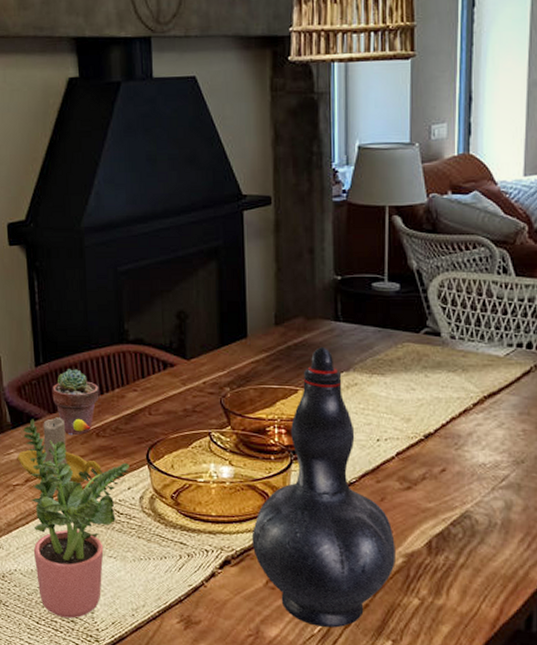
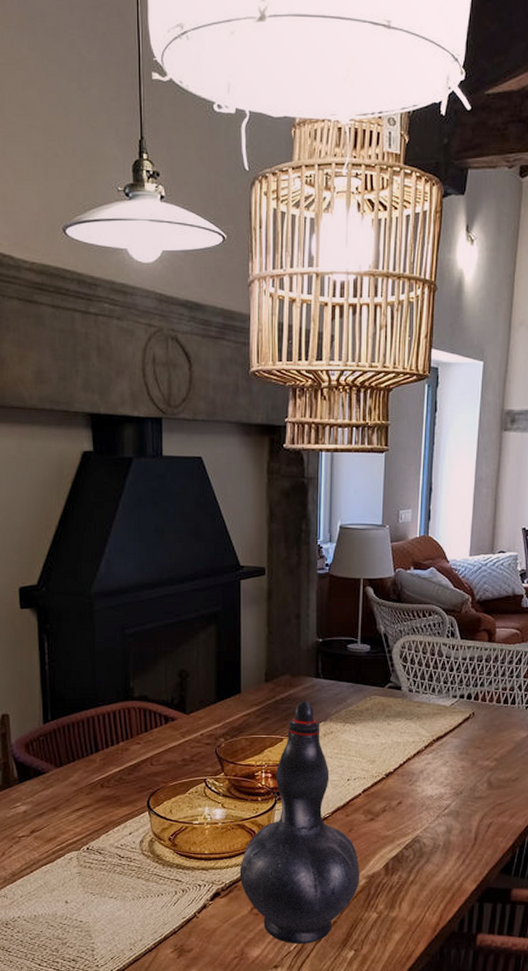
candle holder: present [17,417,102,483] -> none [23,771,106,831]
potted plant: present [23,419,130,618] -> none [30,773,131,957]
potted succulent: present [52,369,99,436] -> none [59,725,105,787]

